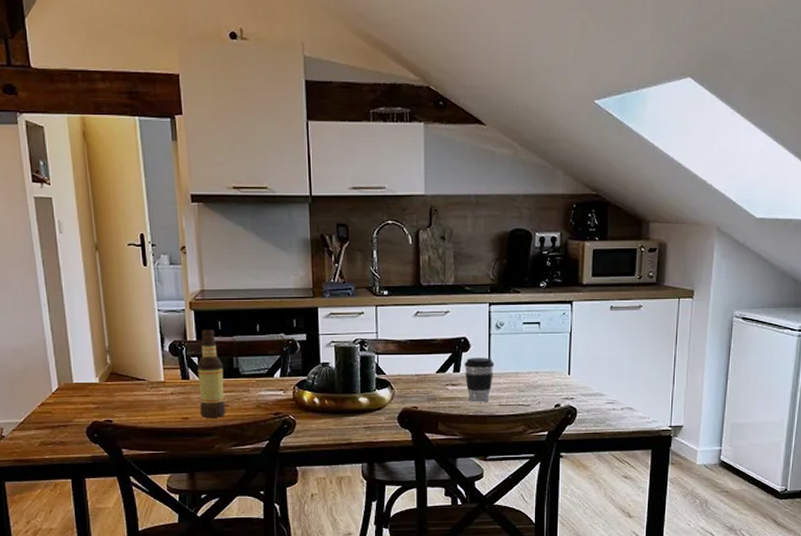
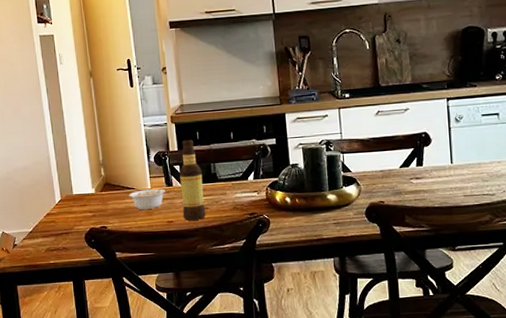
legume: none [138,378,183,403] -> present [129,185,167,210]
coffee cup: present [464,358,495,402] -> none [426,150,457,194]

